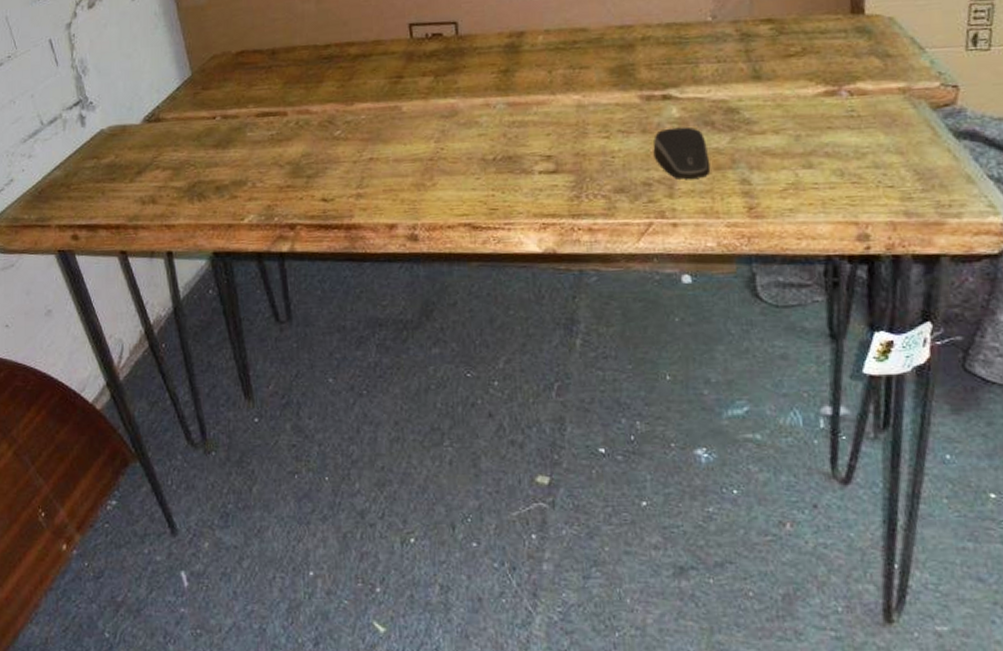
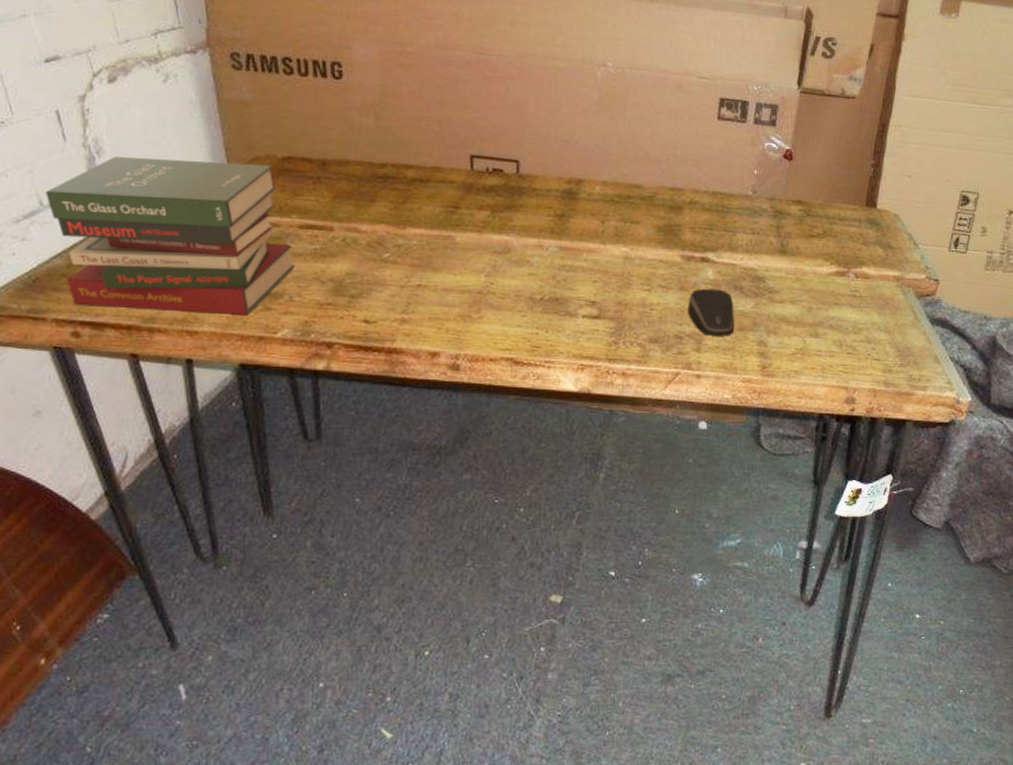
books: none [45,60,255,210] -> present [46,156,295,315]

